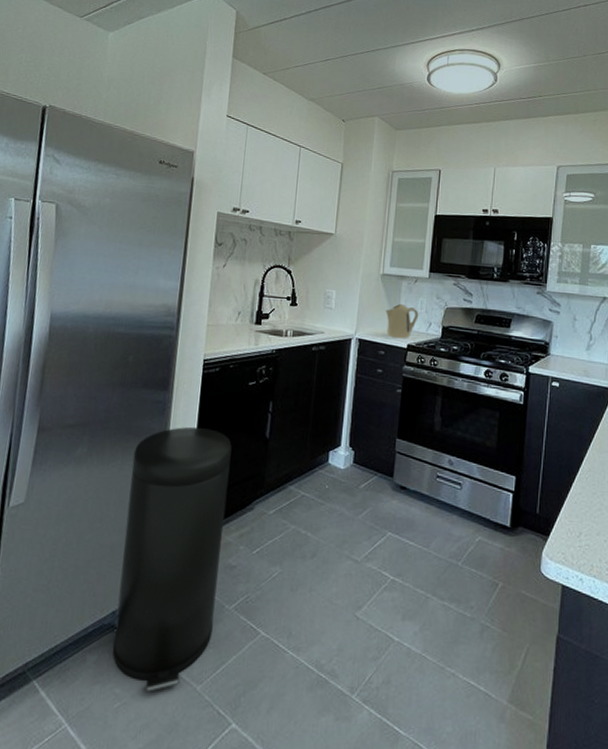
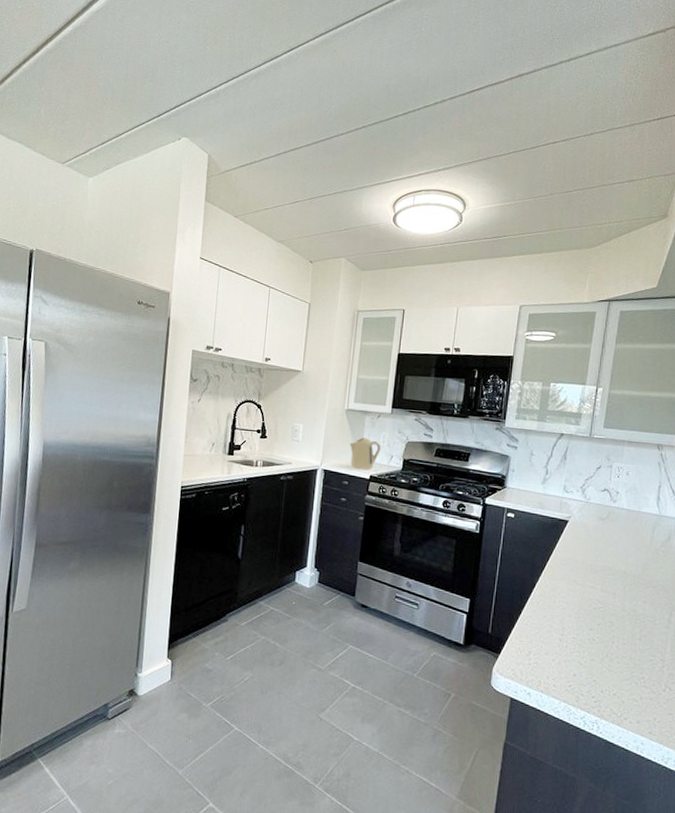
pedal bin: present [112,426,232,692] -> none [105,546,208,773]

